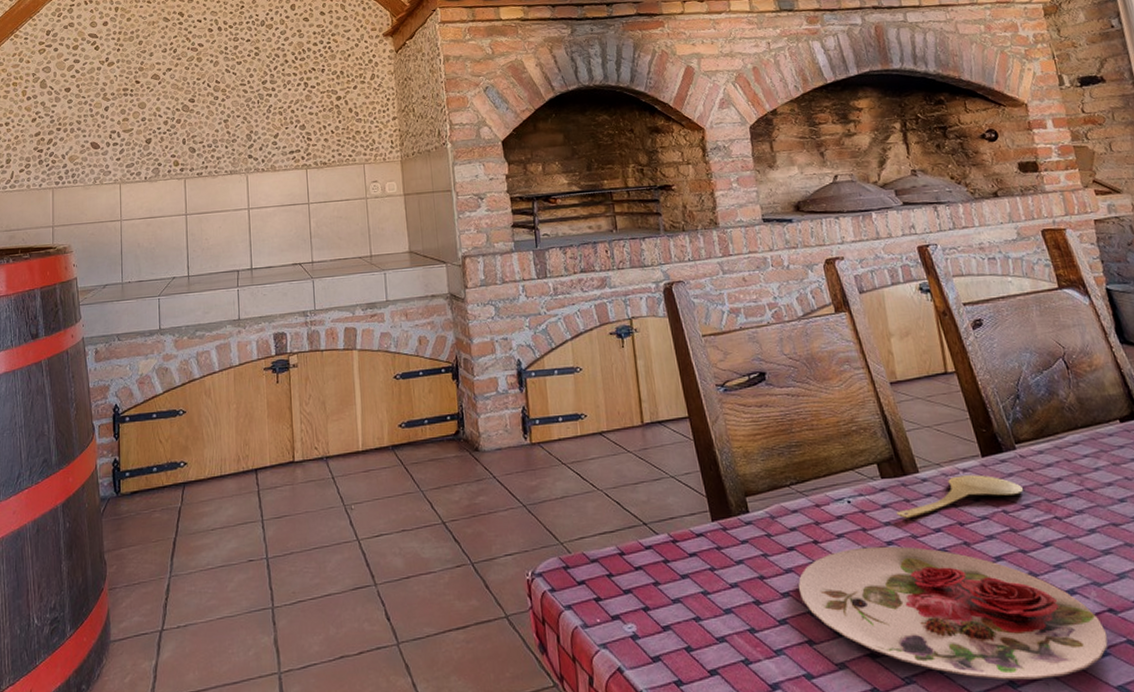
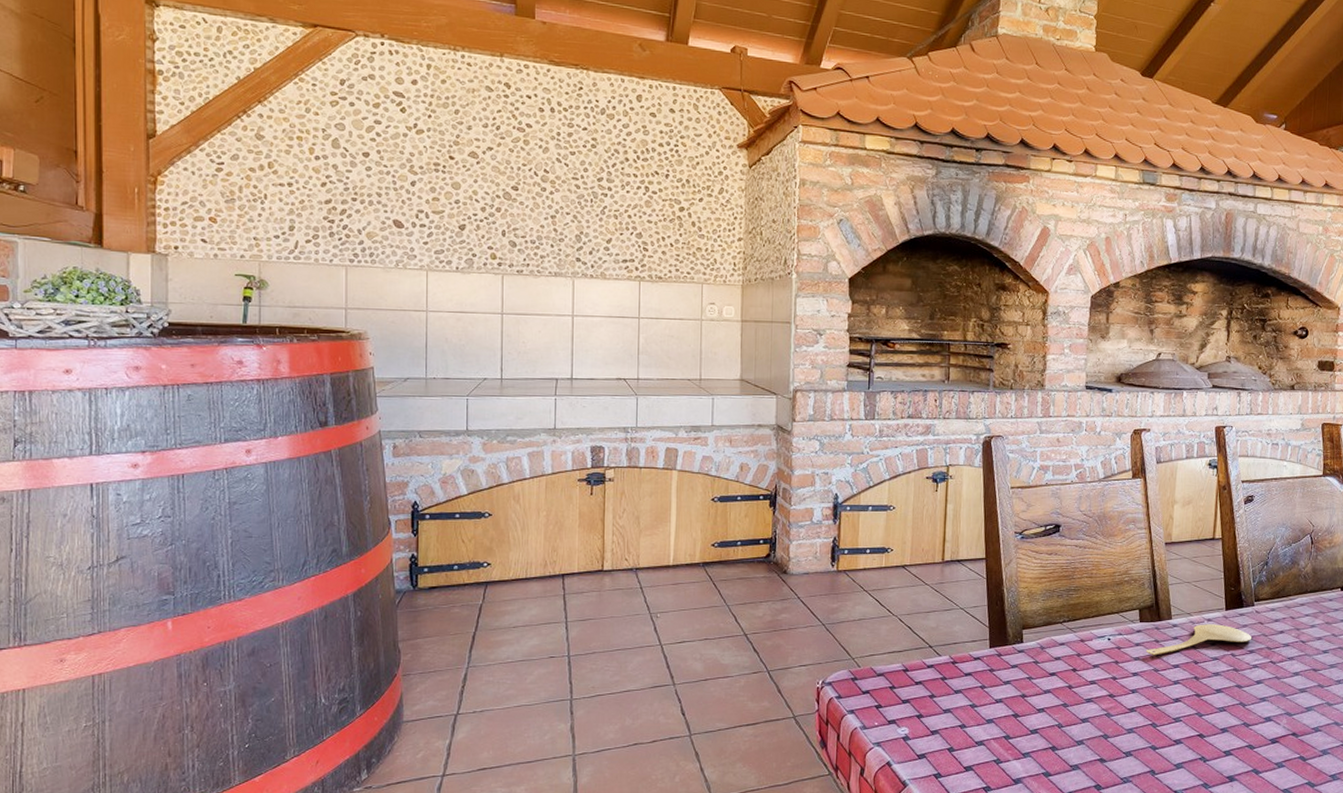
plate: present [798,546,1108,680] -> none [1052,676,1287,782]

